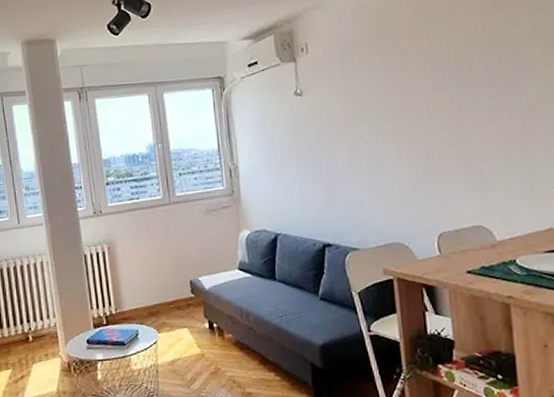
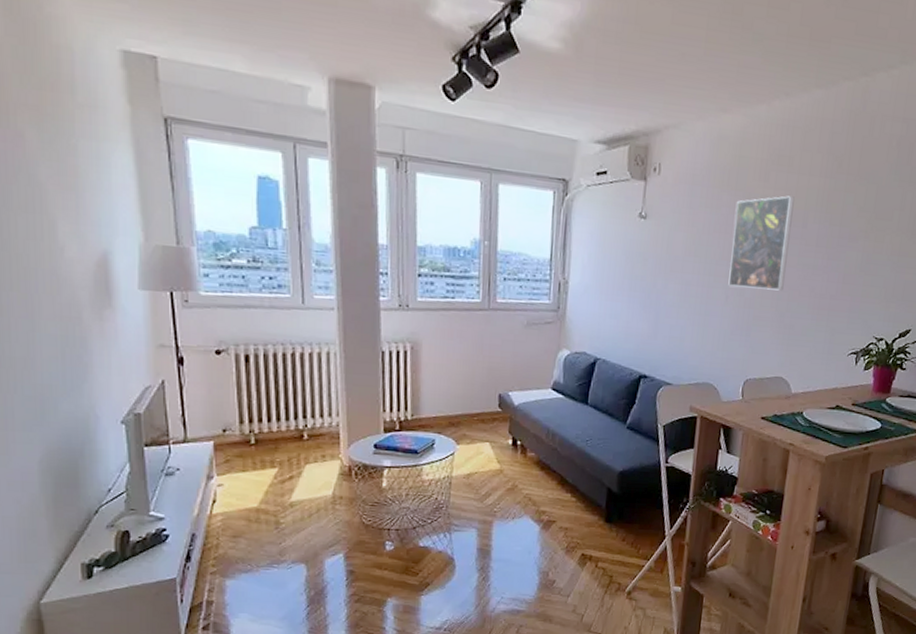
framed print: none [390,43,461,143] -> present [728,196,795,291]

